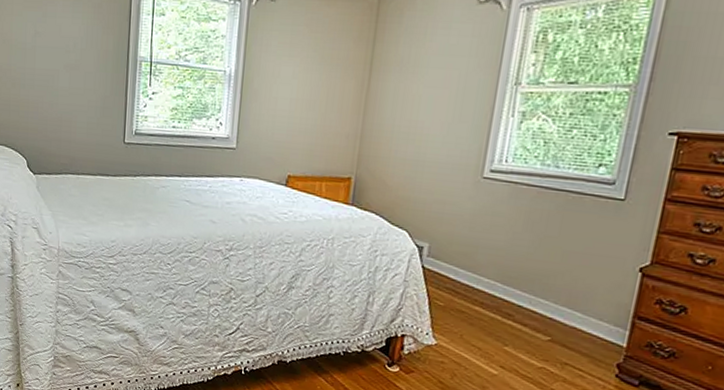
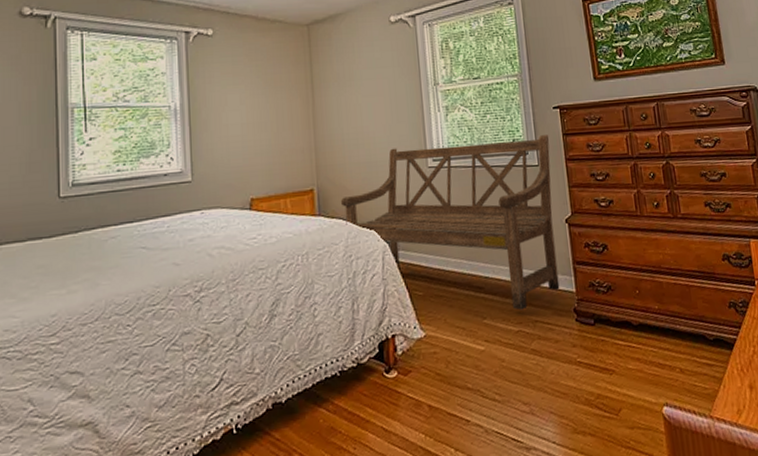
bench: none [377,149,652,349] -> present [341,135,560,311]

